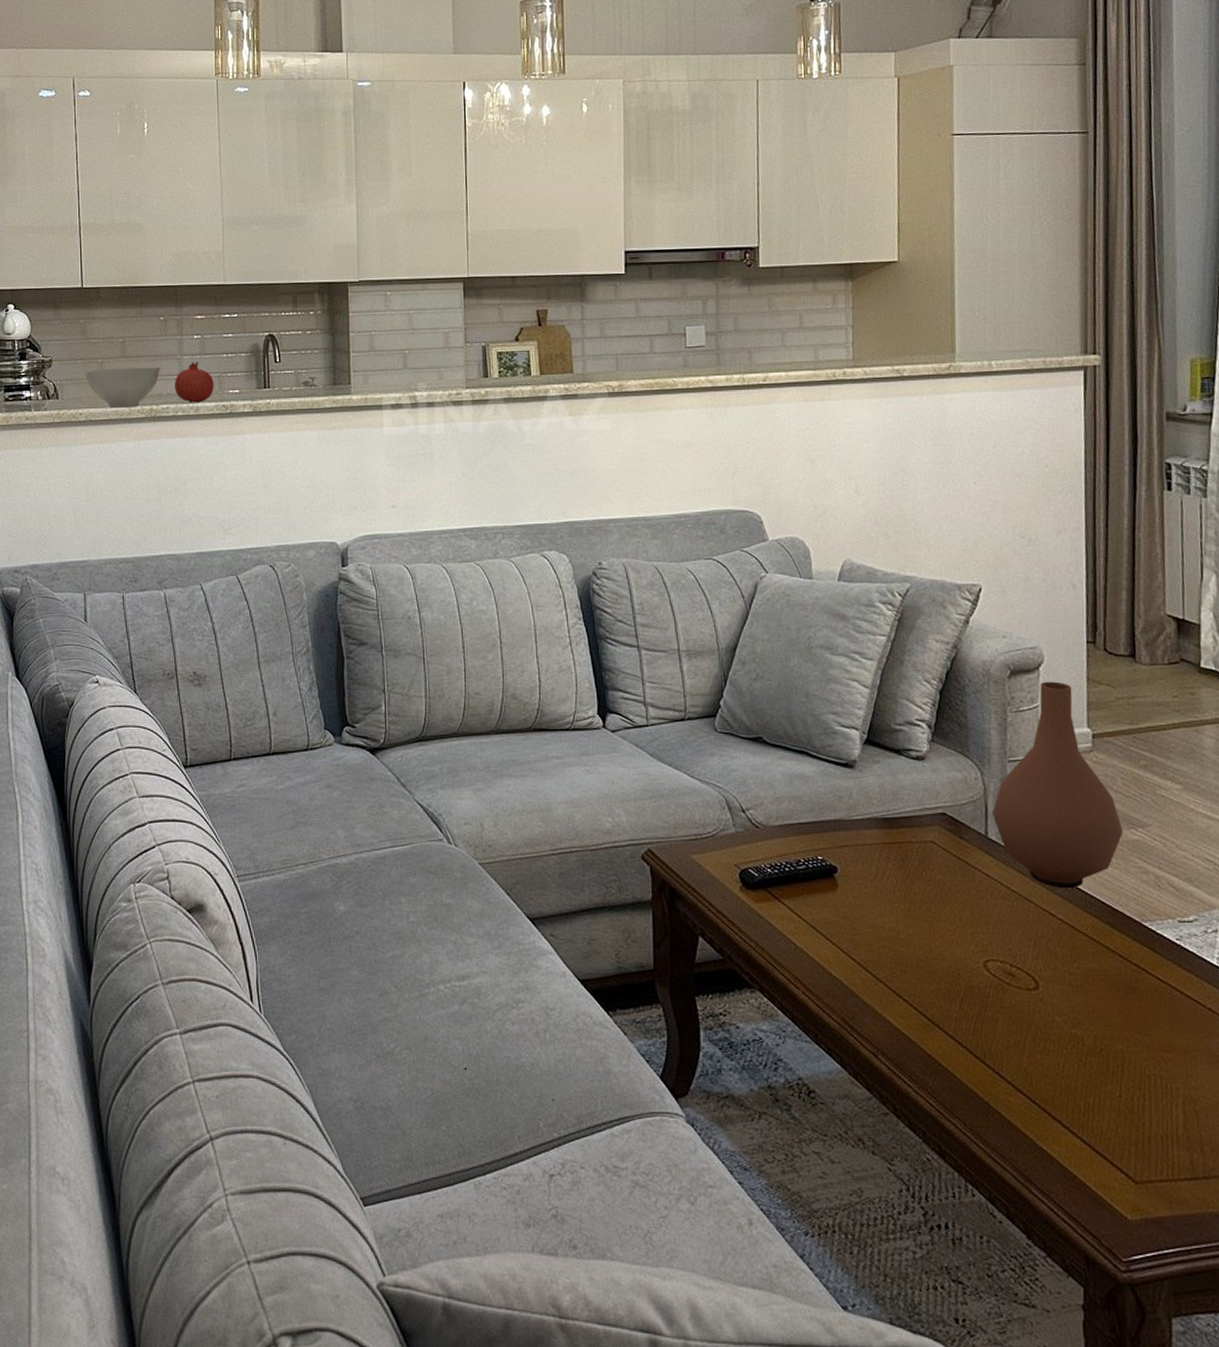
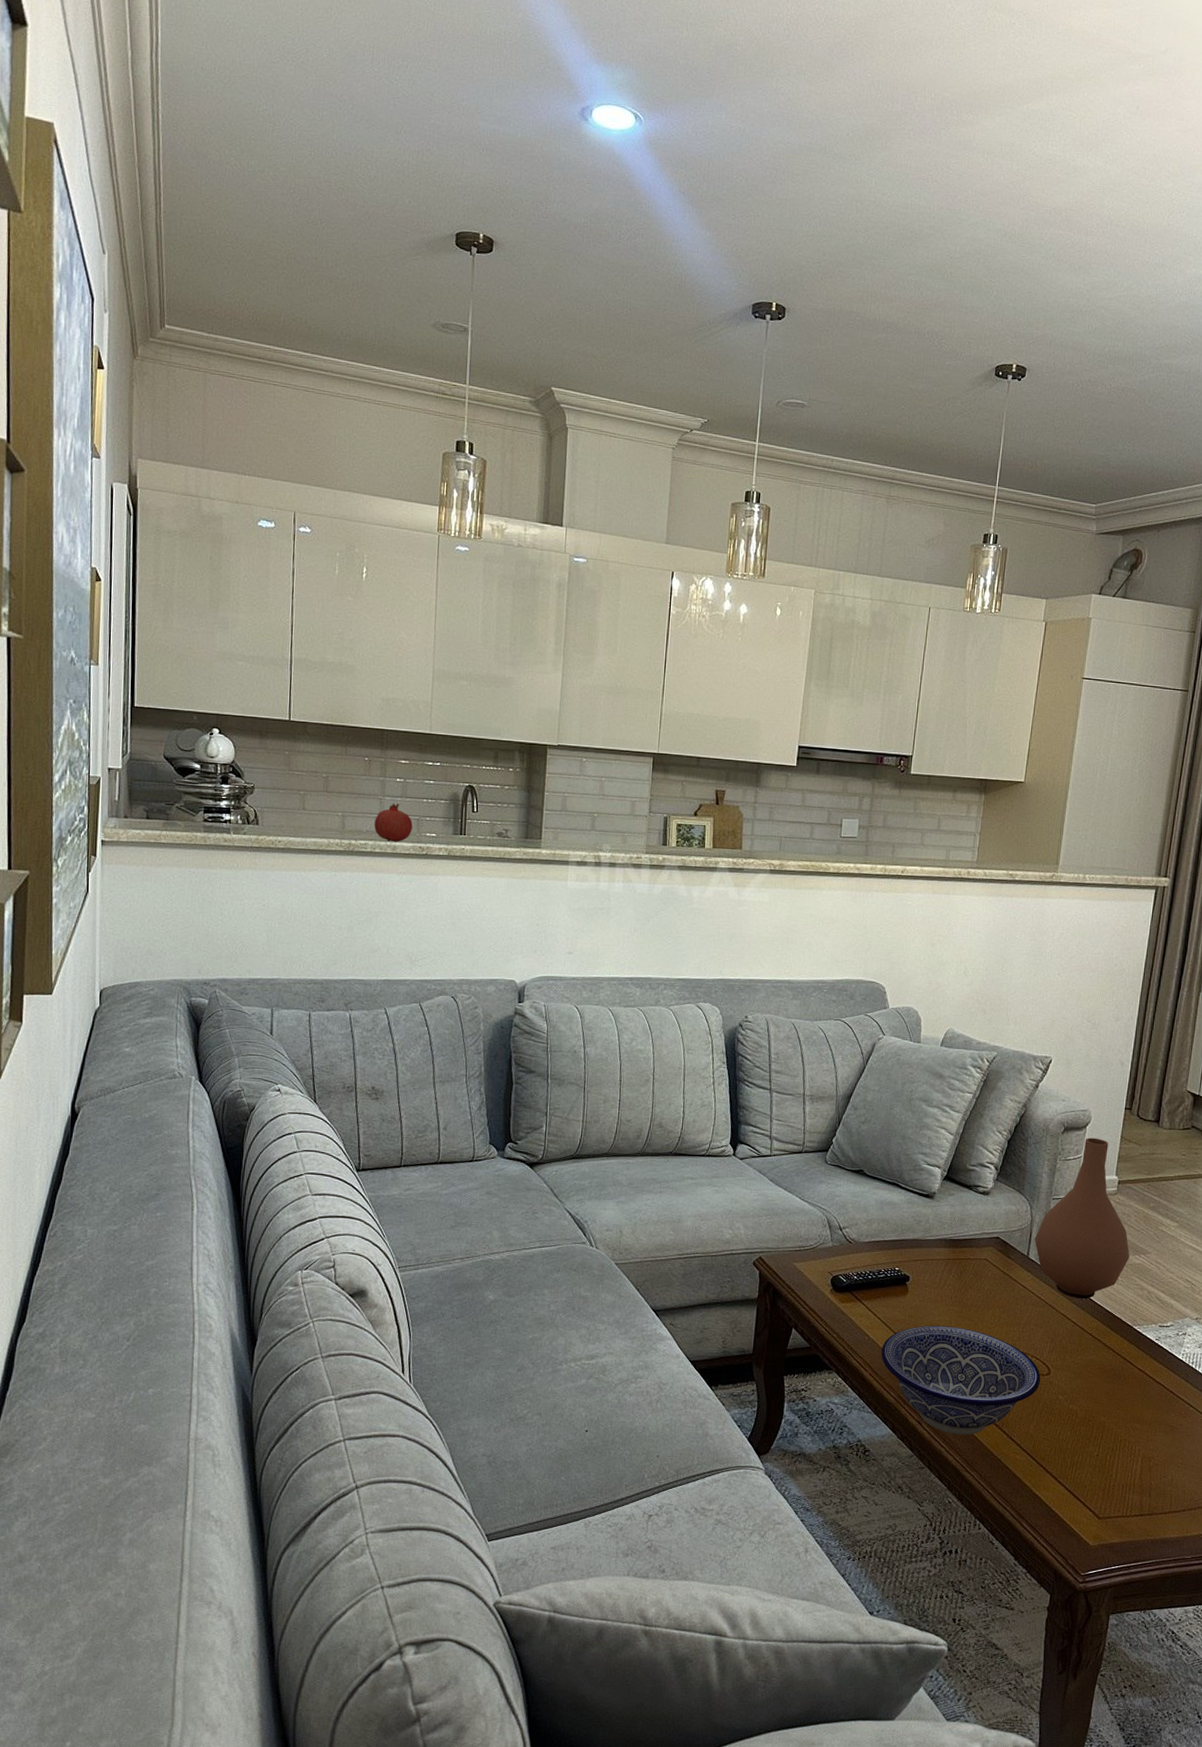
bowl: present [83,367,161,408] -> none [285,799,362,840]
decorative bowl: none [813,928,1028,1071] -> present [881,1325,1041,1435]

